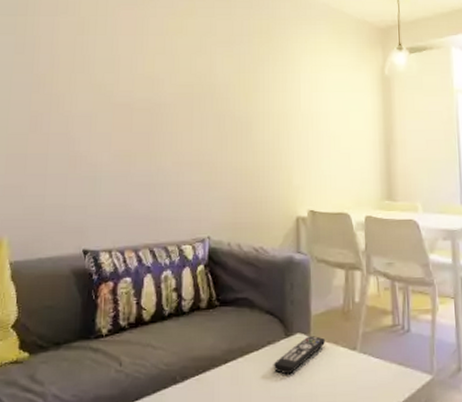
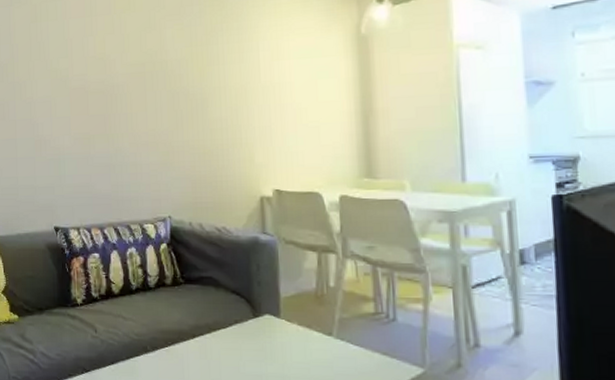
remote control: present [273,336,326,375] -> none [241,318,298,354]

